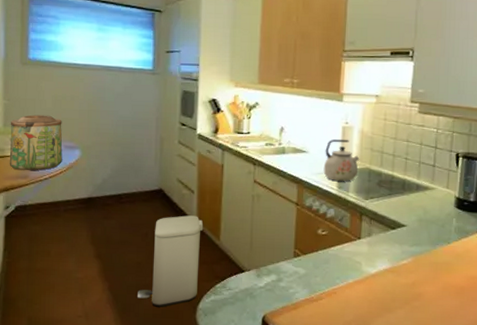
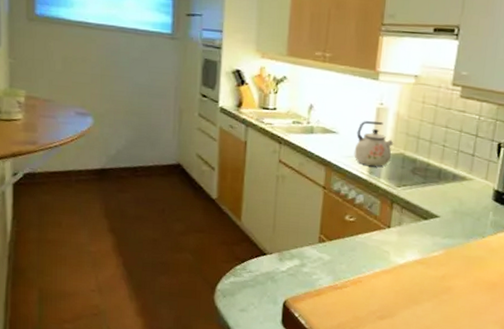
canister: present [9,114,63,171] -> none [16,76,74,137]
pedal bin: present [136,215,204,307] -> none [152,193,224,286]

